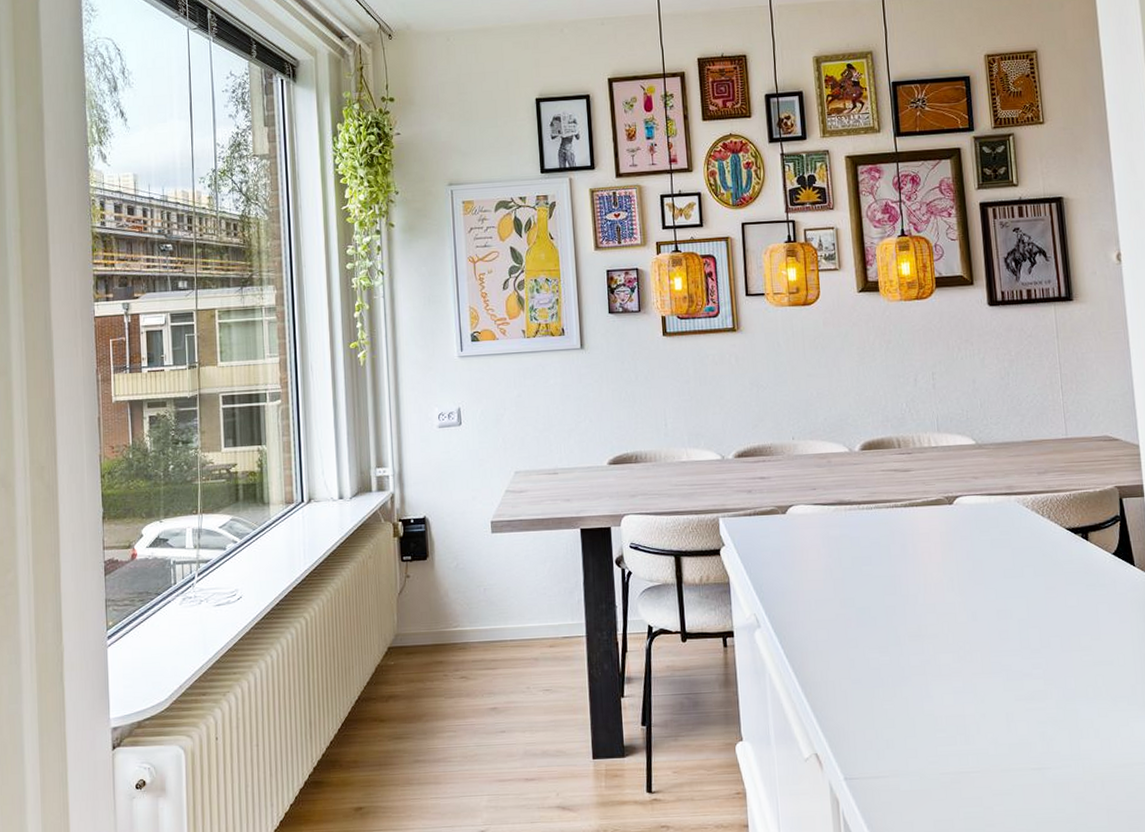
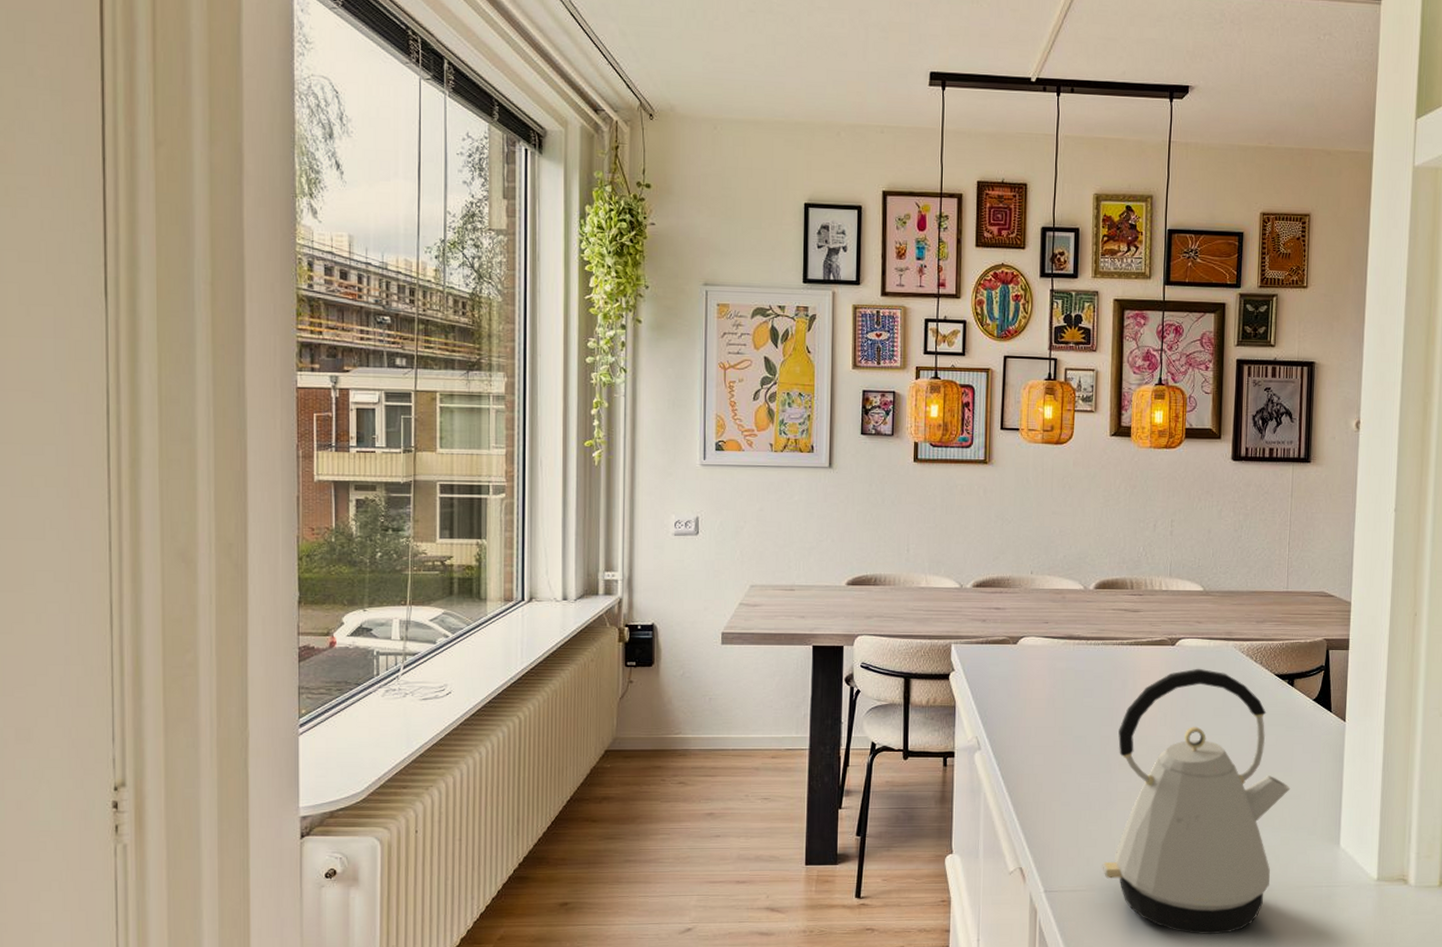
kettle: none [903,527,1101,823] -> present [1102,668,1291,935]

